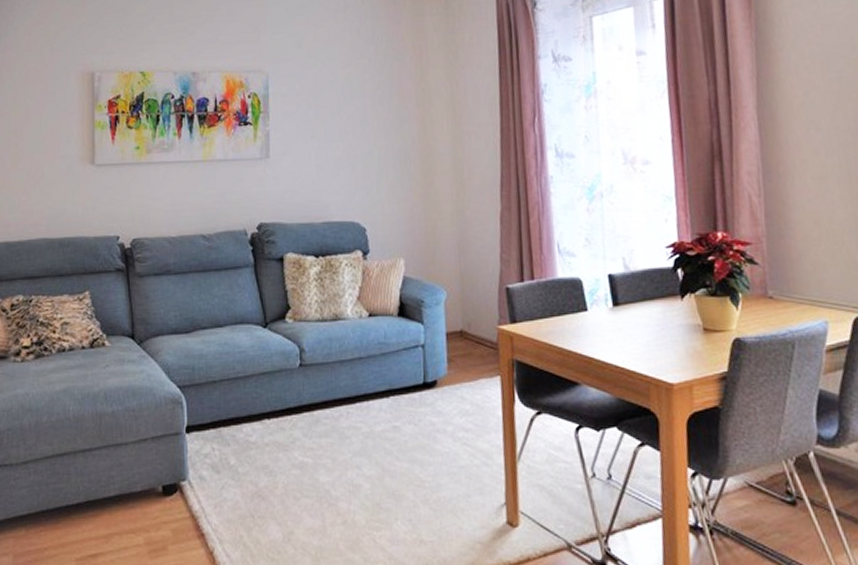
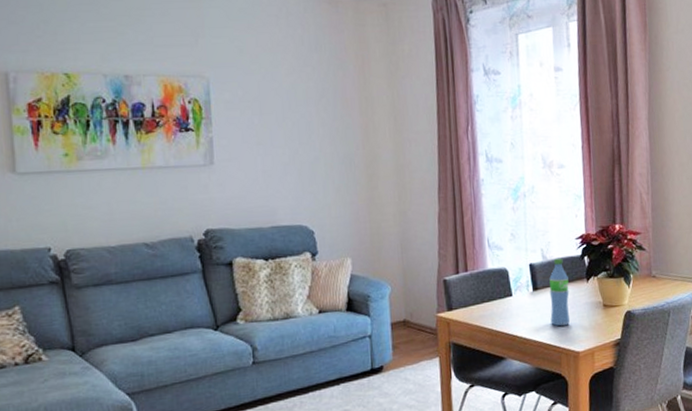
water bottle: none [633,269,661,351] -> present [549,258,570,327]

